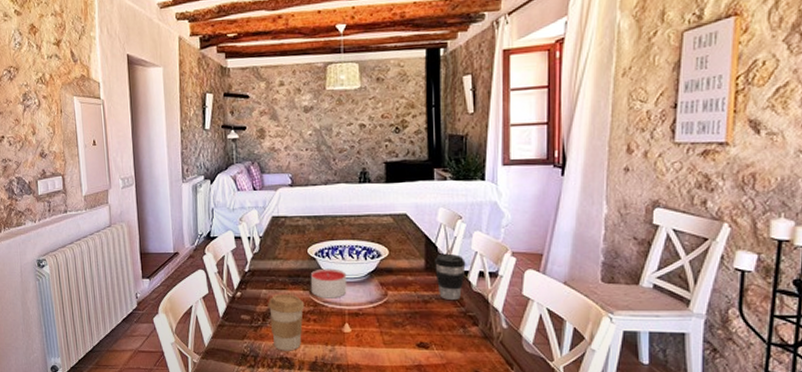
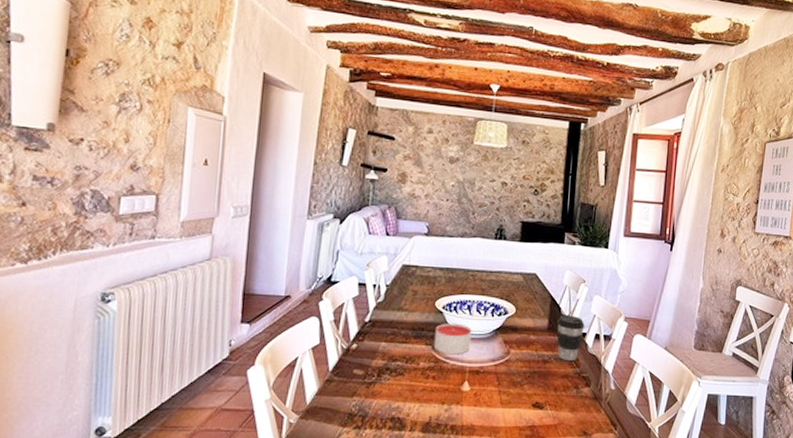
coffee cup: present [268,293,305,351] -> none [385,347,425,410]

